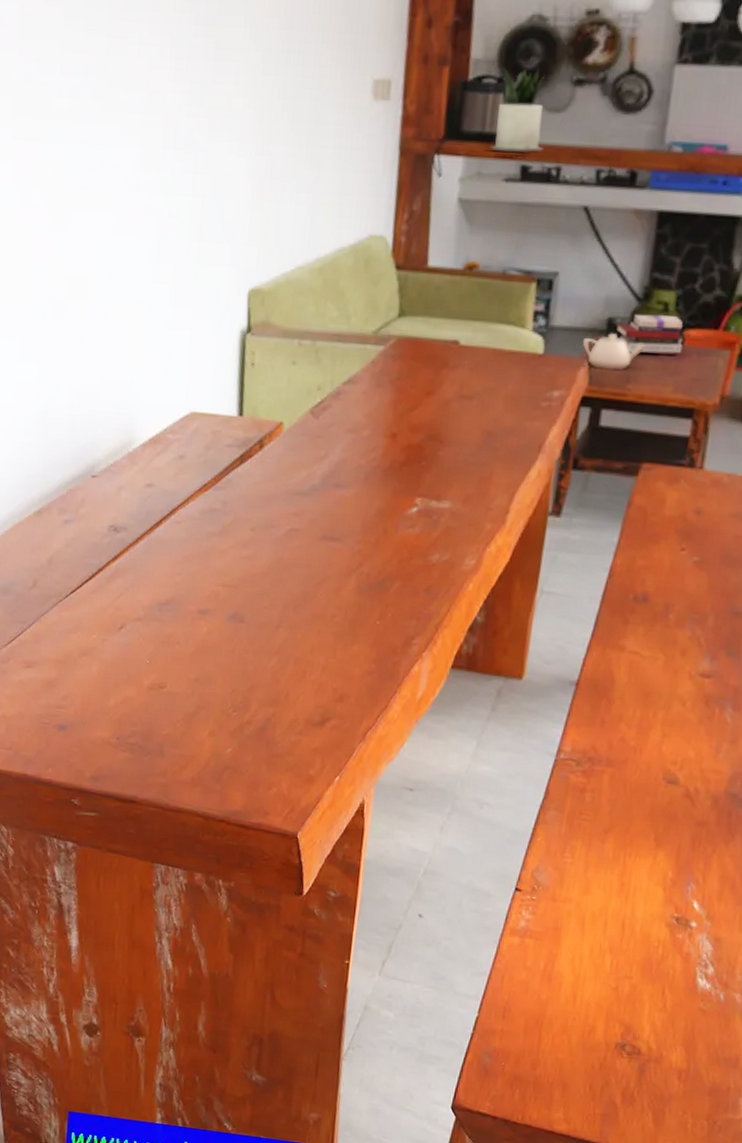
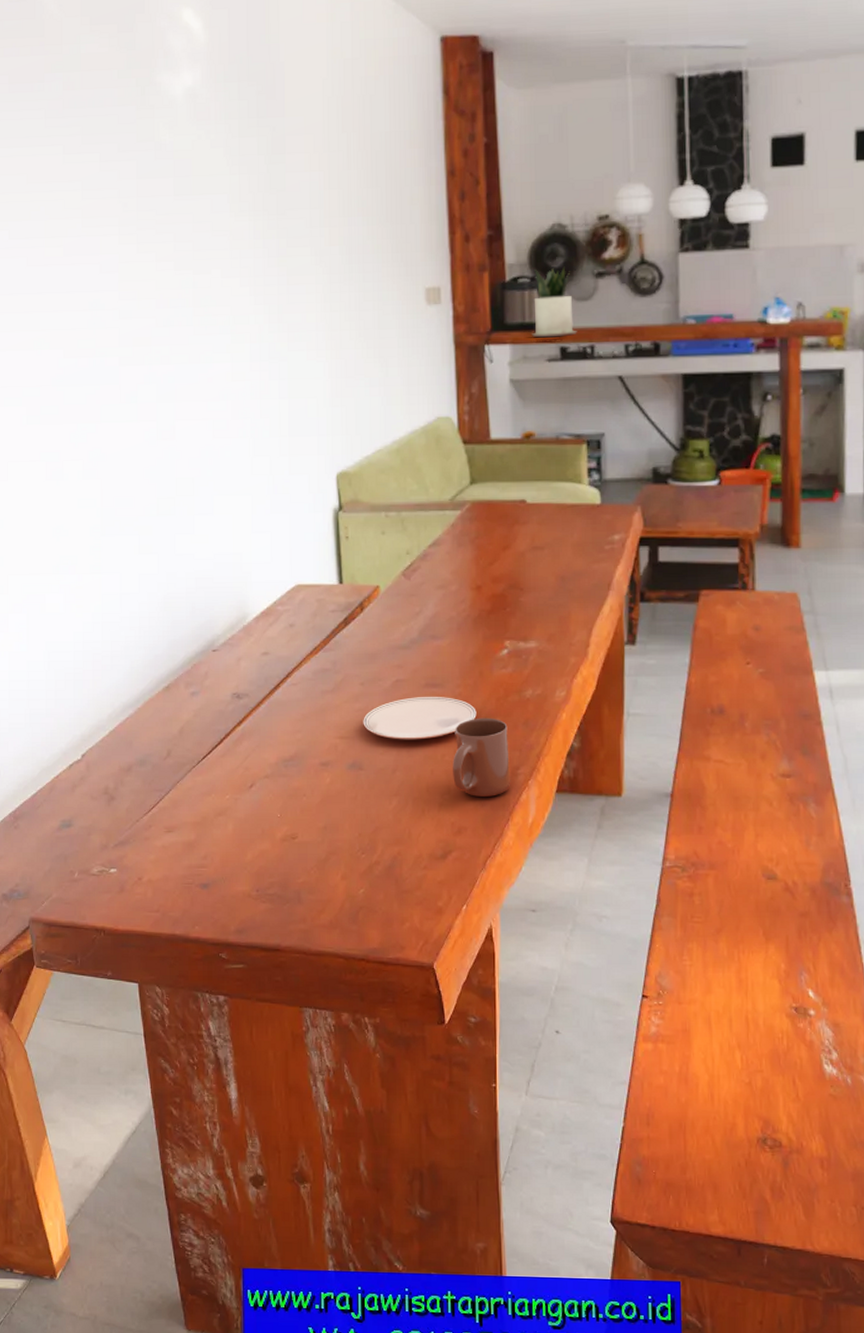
plate: none [249,549,375,597] -> present [363,697,477,740]
cup: none [341,579,408,666] -> present [453,717,512,798]
teapot: present [582,333,646,372] -> none [633,480,689,514]
books: present [616,314,683,356] -> none [661,461,721,496]

